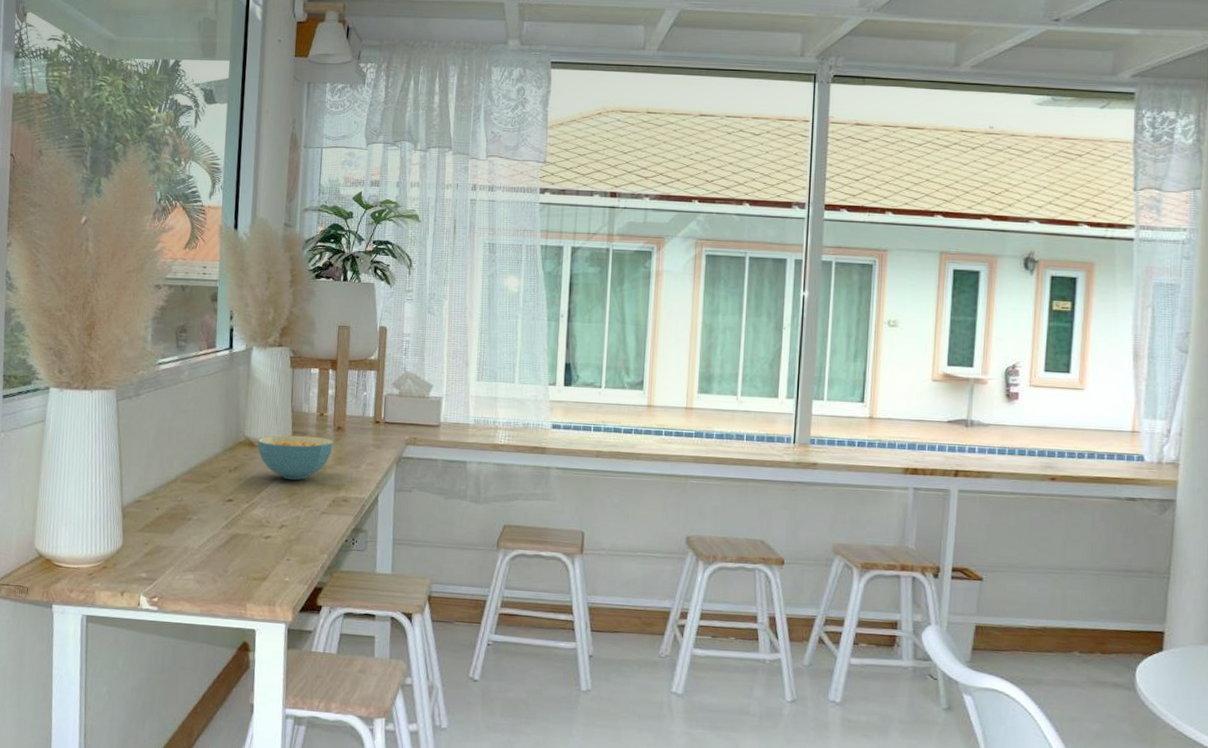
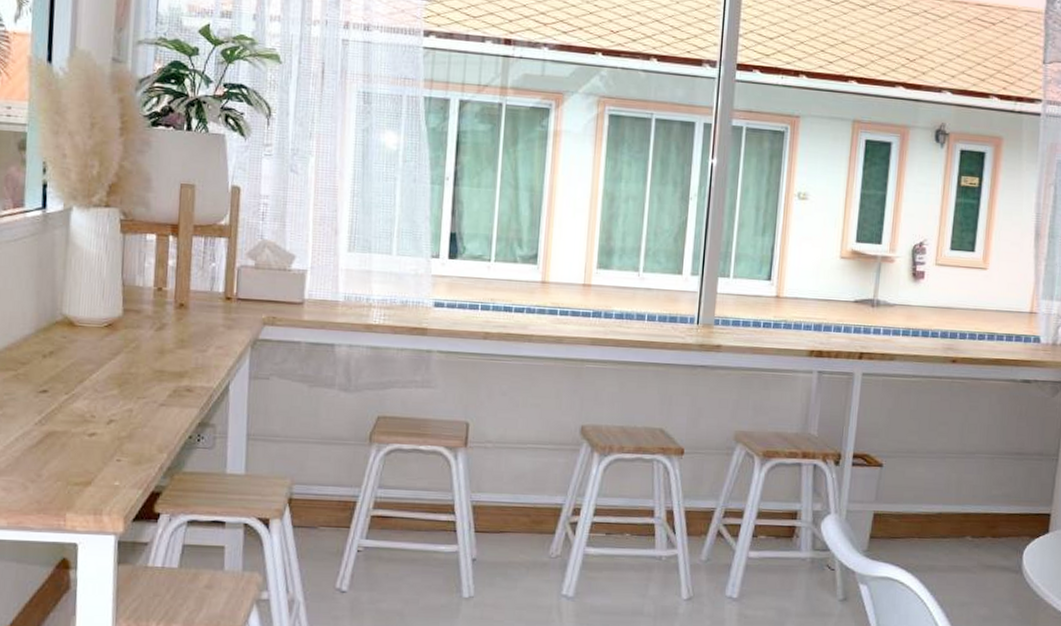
cereal bowl: present [257,435,333,480] -> none [79,313,174,367]

